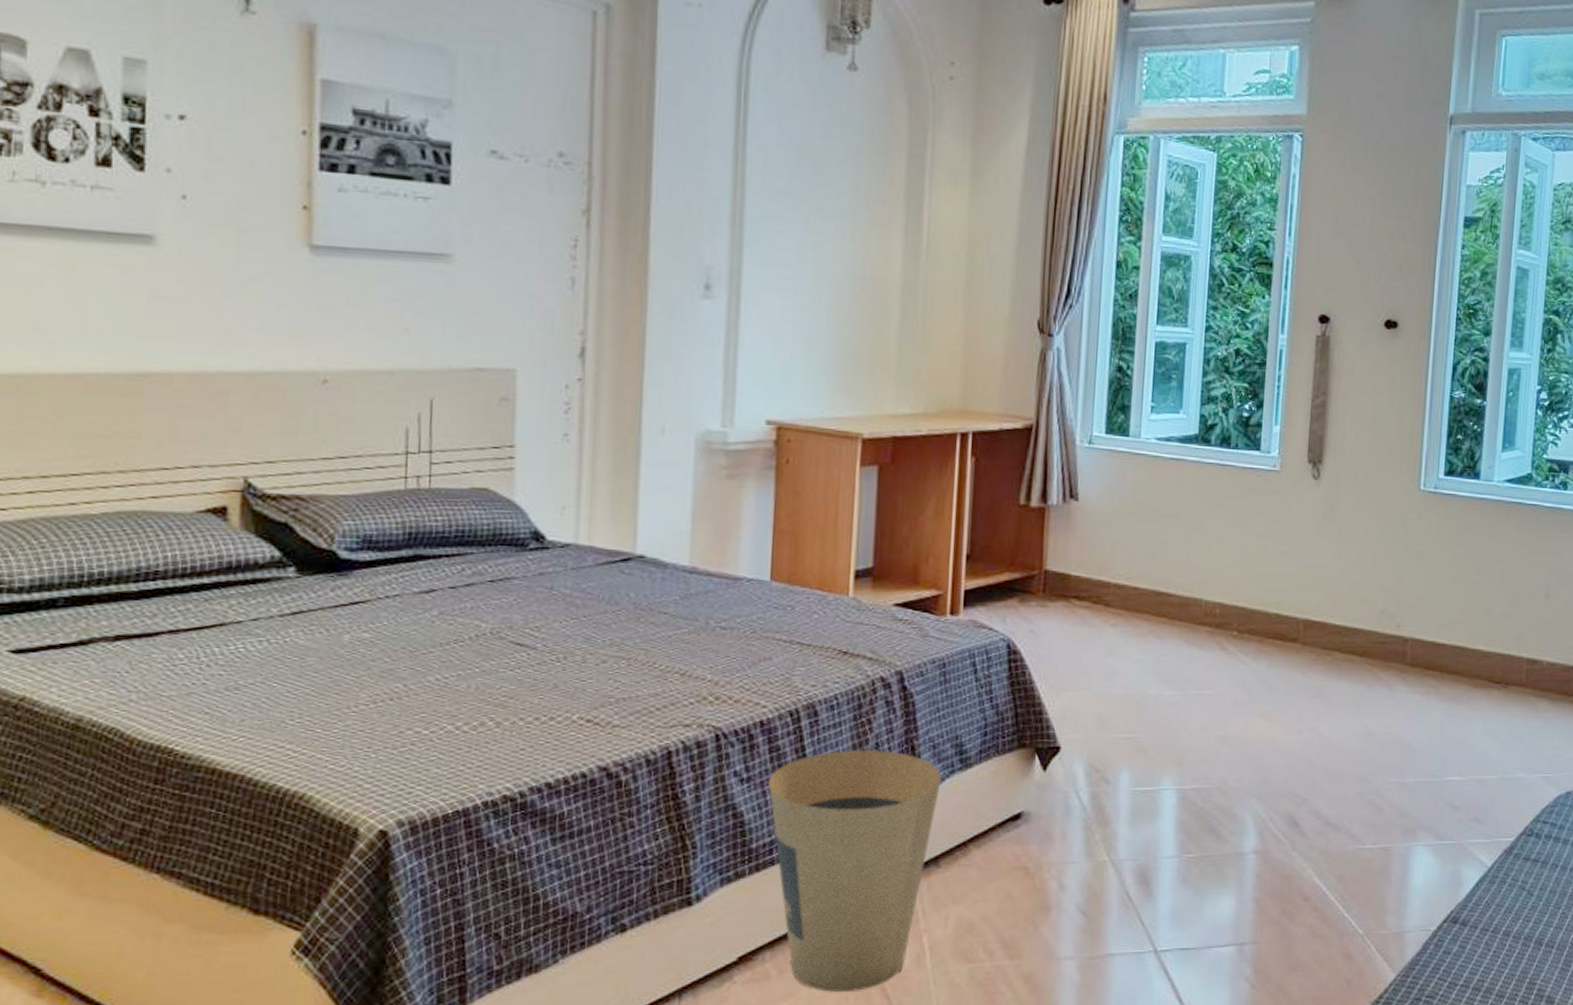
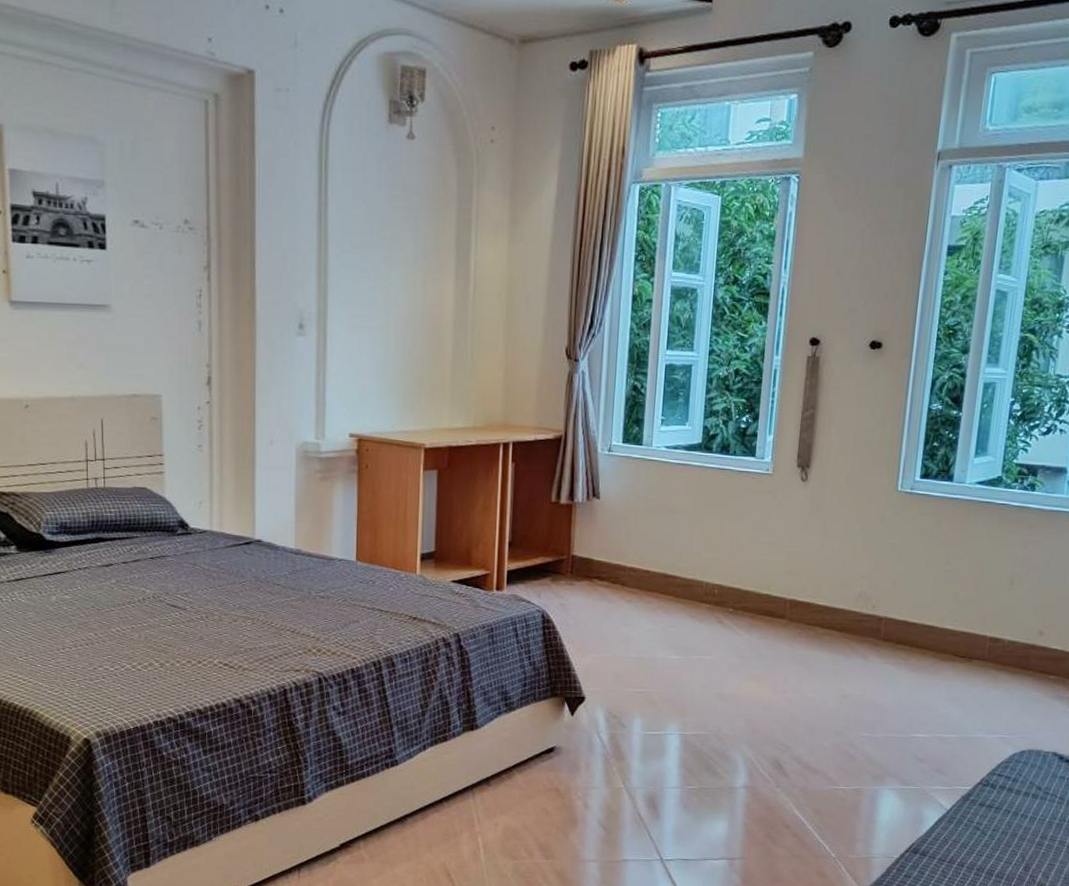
trash can: present [768,749,942,993] -> none [359,693,491,875]

